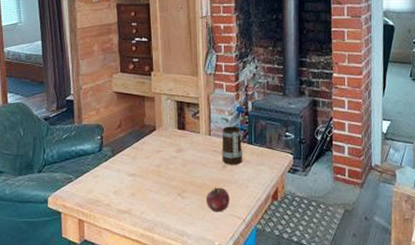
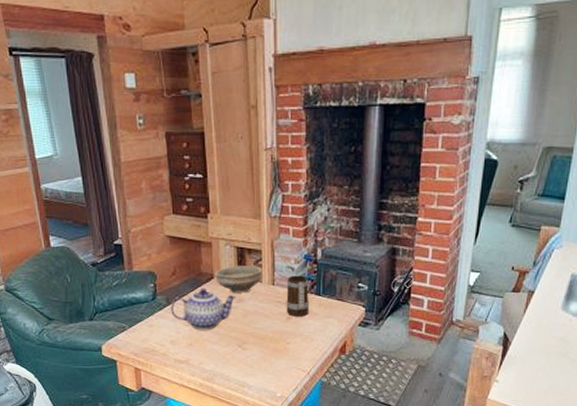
teapot: none [116,139,176,181] -> present [171,288,236,331]
bowl: none [157,118,200,144] -> present [215,266,263,293]
apple: present [205,186,230,212] -> none [267,338,293,365]

